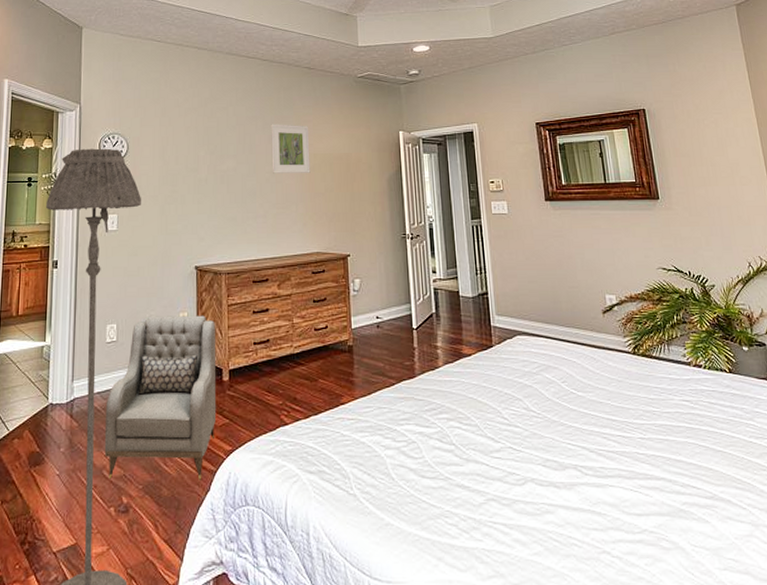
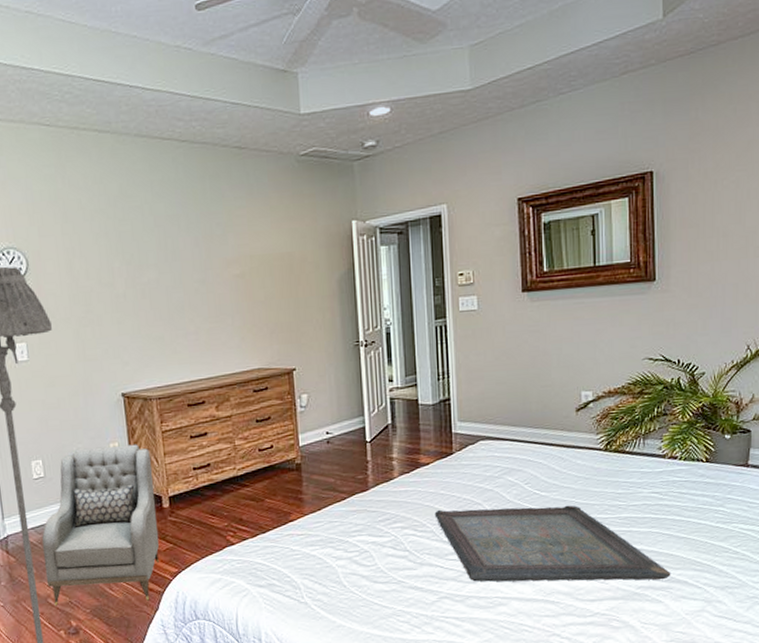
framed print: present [271,124,311,174] -> none [196,221,247,283]
serving tray: none [478,402,714,497] -> present [434,505,671,582]

